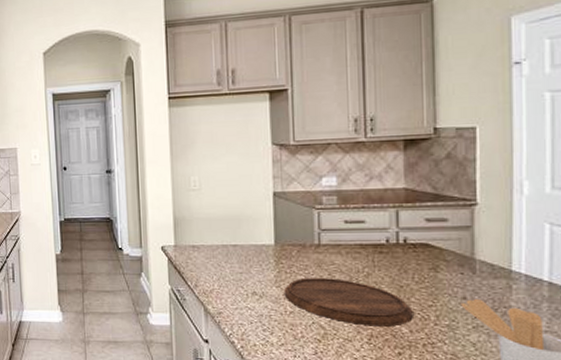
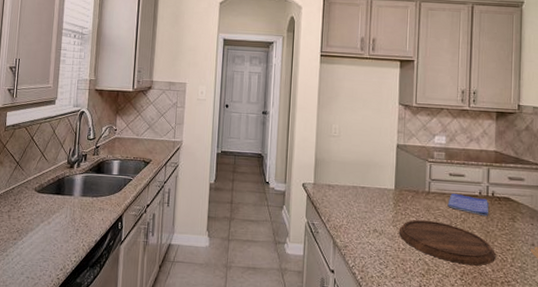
dish towel: none [344,243,402,268] -> present [447,193,489,217]

